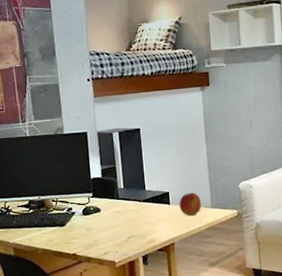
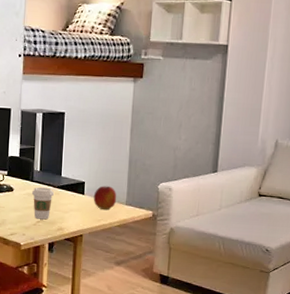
coffee cup: none [118,203,141,235] -> present [31,187,54,220]

